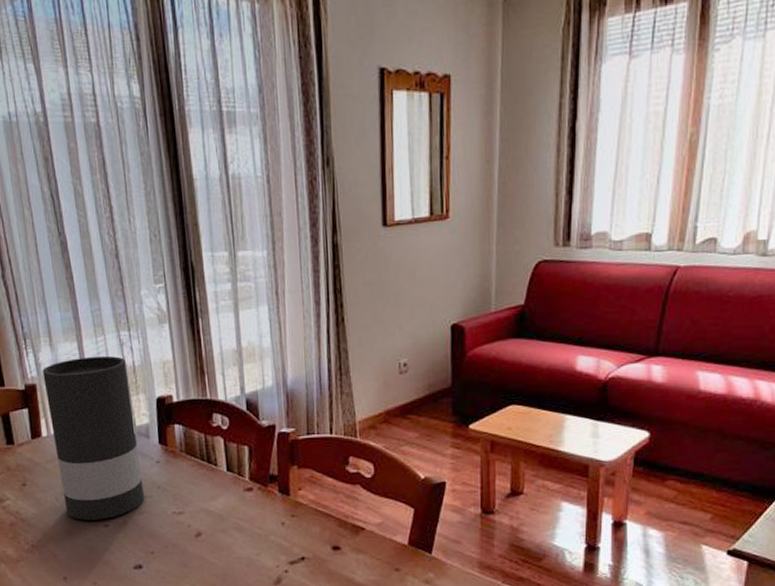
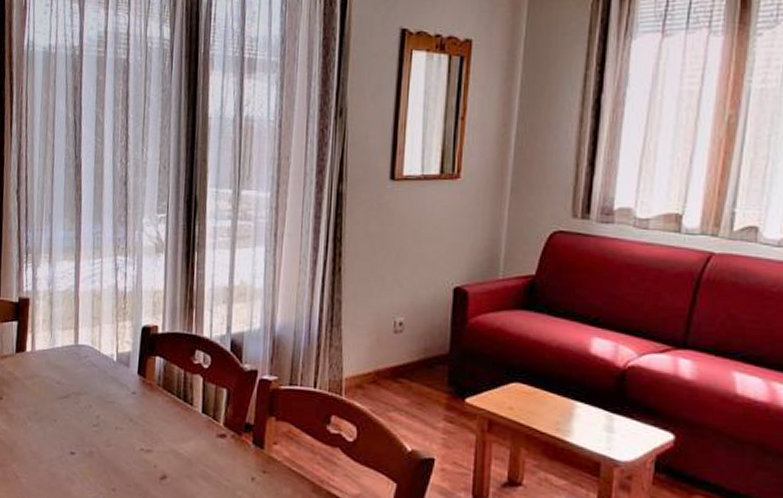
vase: present [42,355,144,520] -> none [36,277,119,446]

